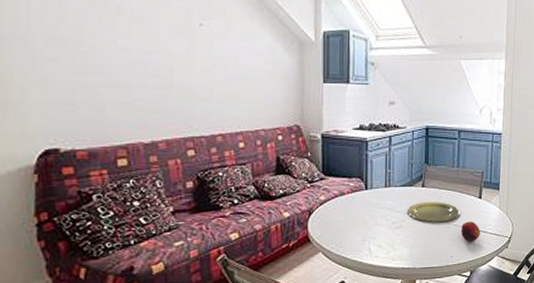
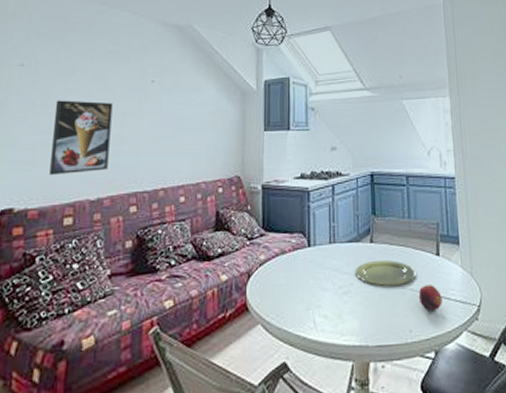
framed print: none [90,38,159,118] -> present [49,100,113,176]

